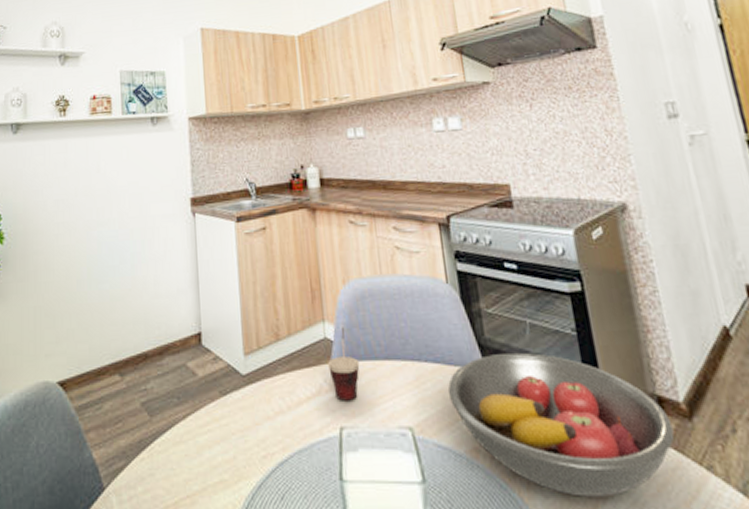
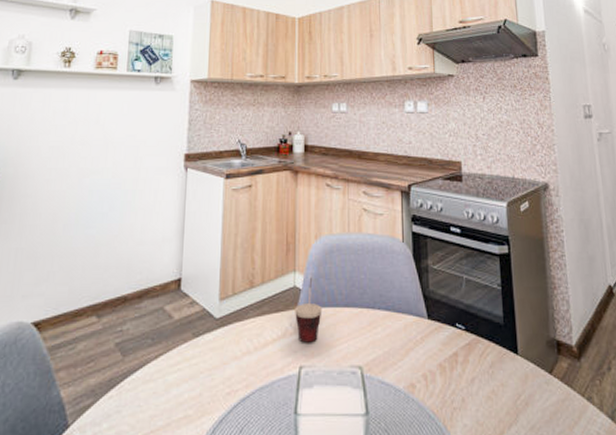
fruit bowl: present [447,352,675,497] -> none [394,302,566,424]

